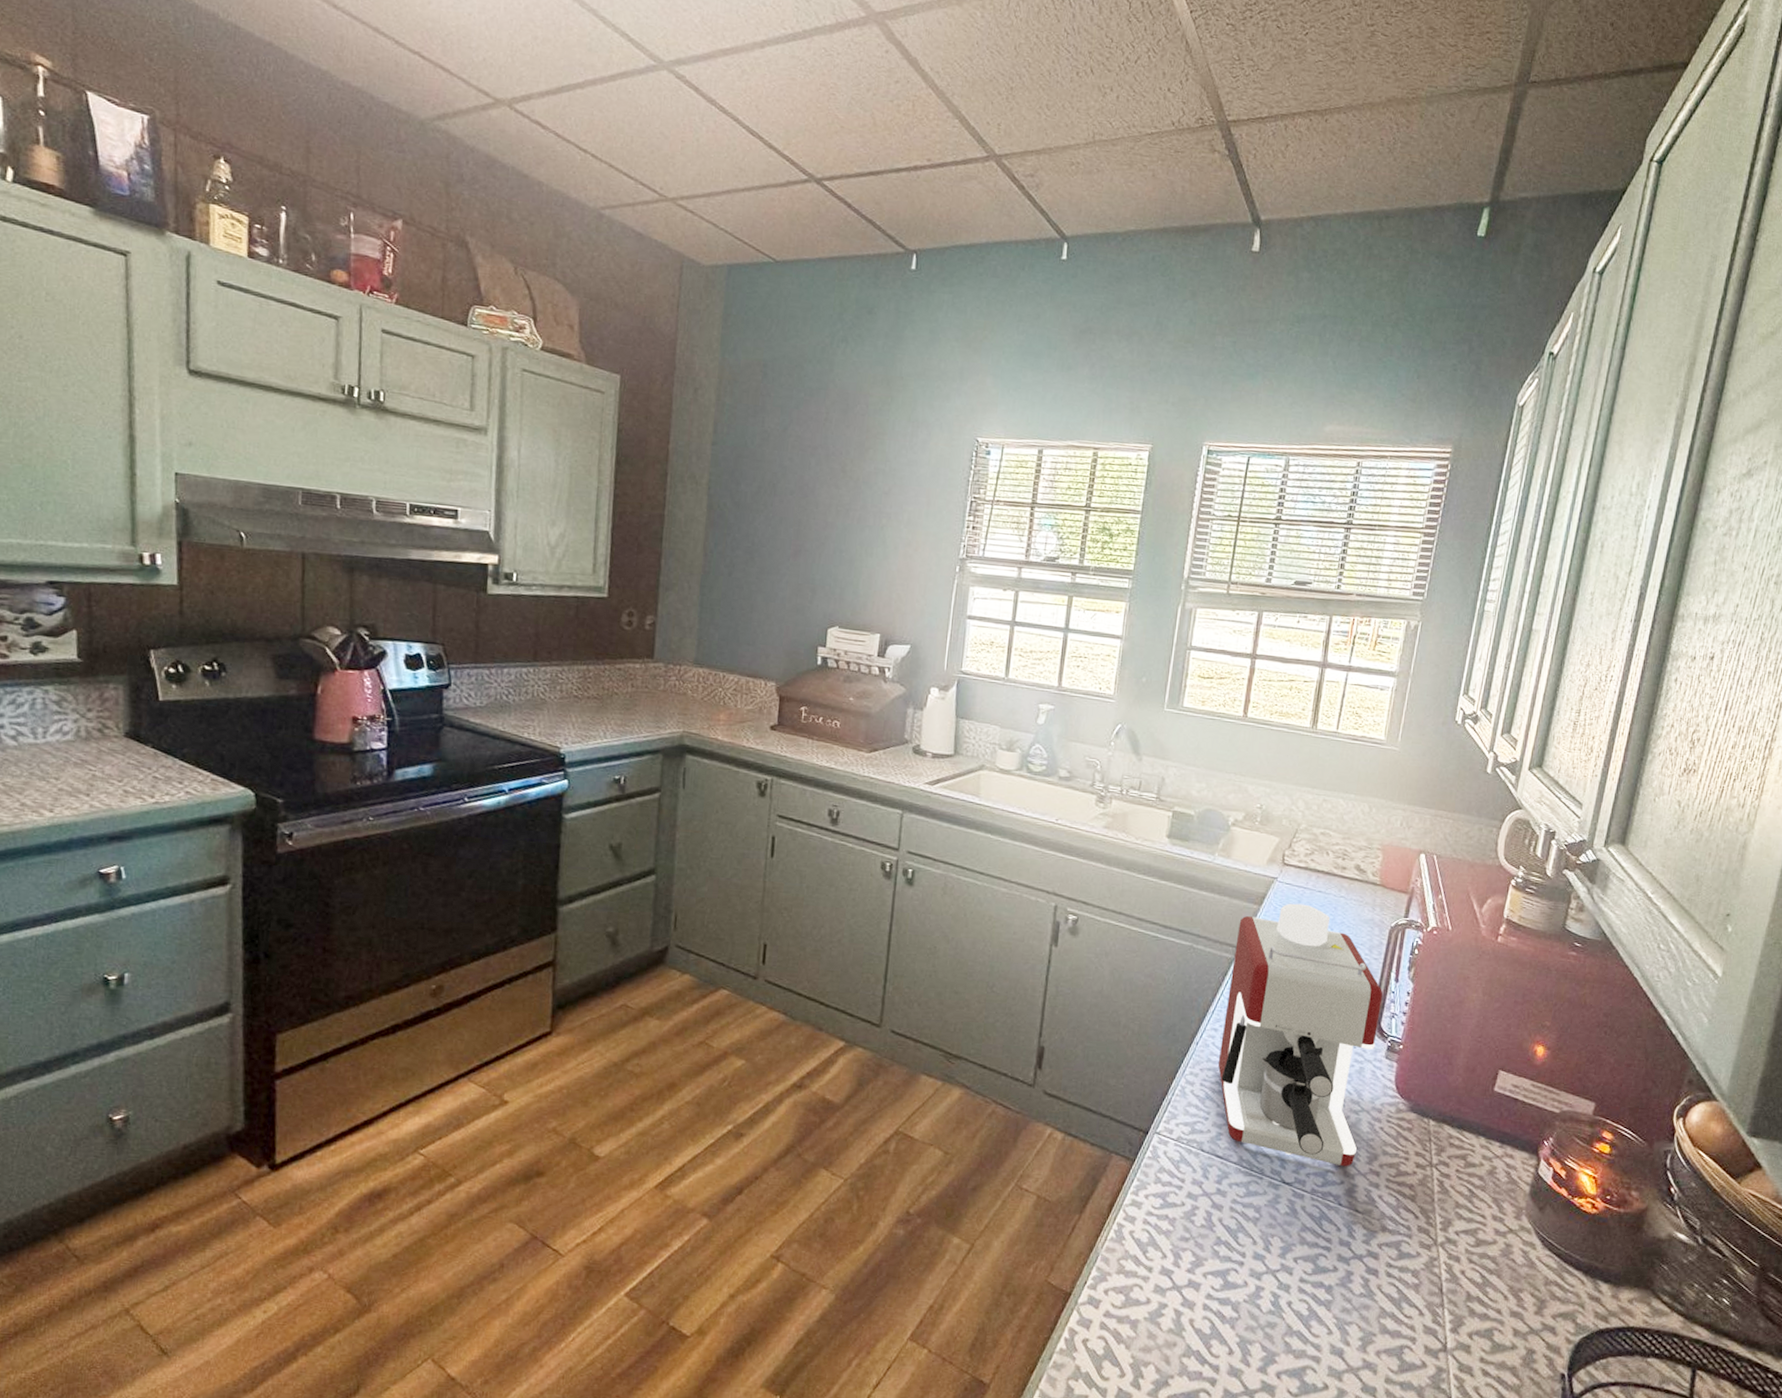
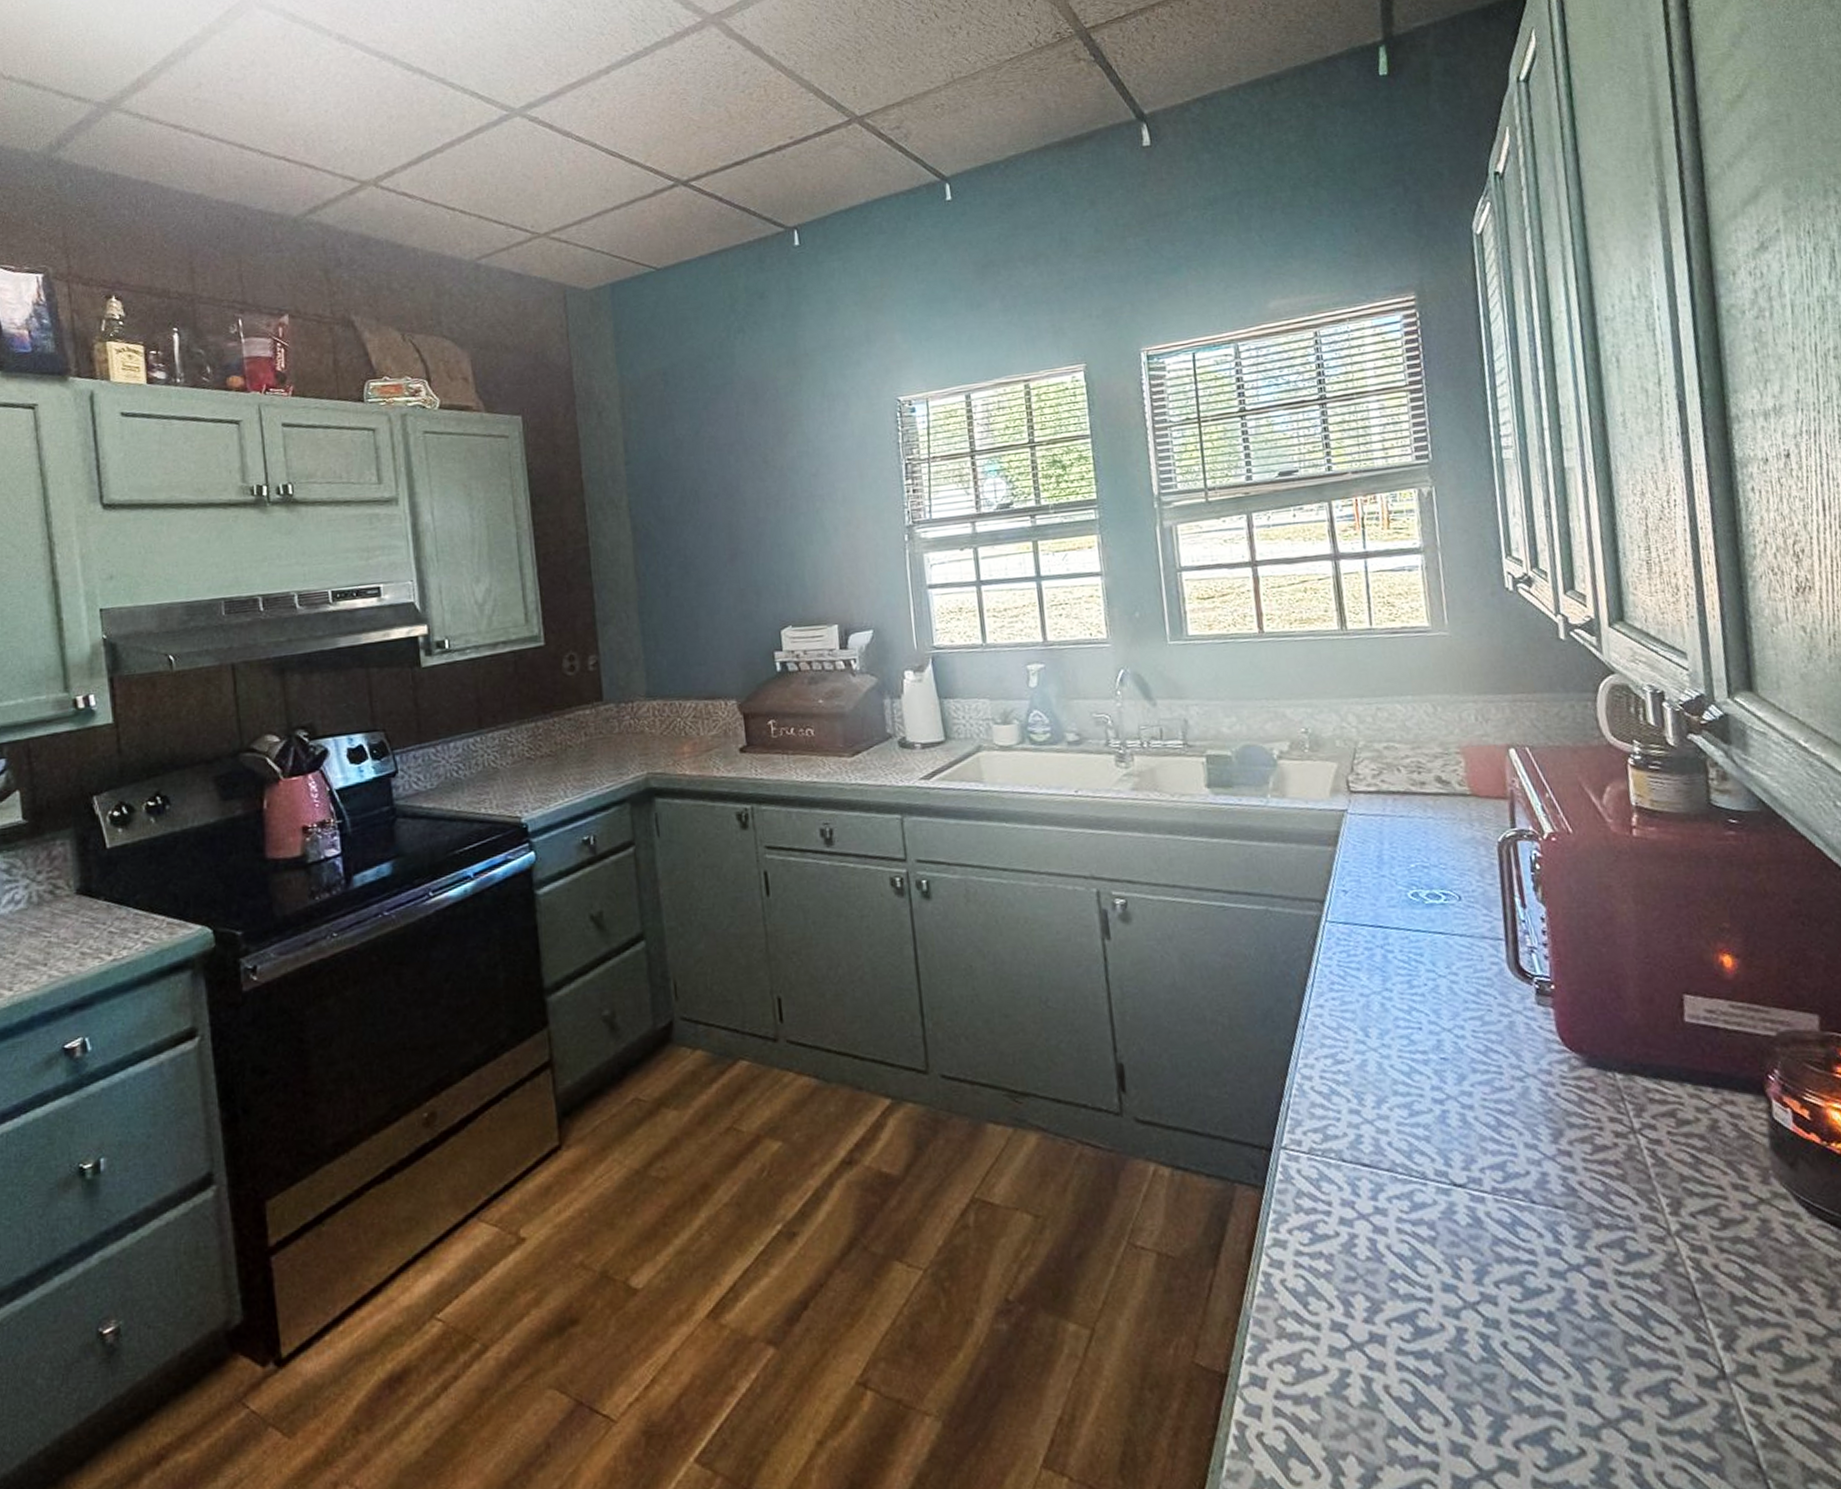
coffee maker: present [1217,903,1383,1167] -> none [1315,834,1535,1153]

